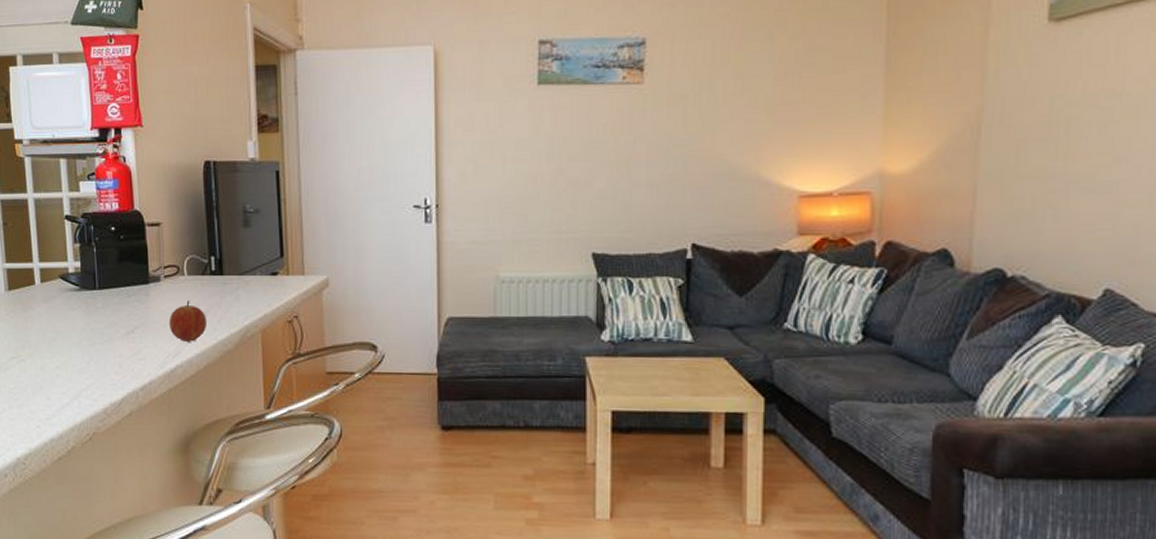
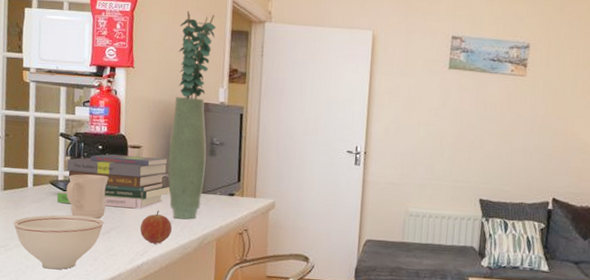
bowl: none [23,314,127,381] -> present [13,214,104,270]
books: none [69,236,201,301] -> present [56,154,171,209]
mug: none [79,262,127,316] -> present [66,174,109,219]
vase: none [192,47,239,310] -> present [167,11,217,220]

